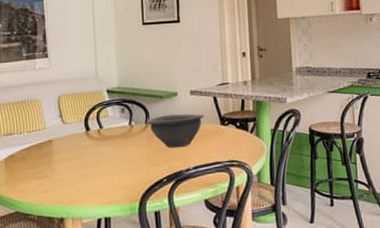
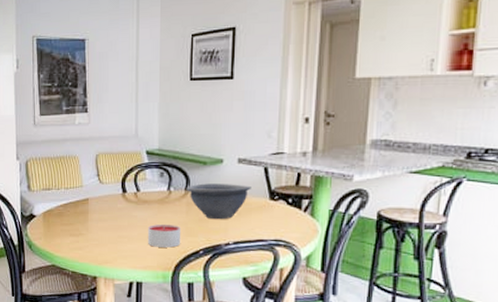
candle: none [112,157,144,181] -> present [147,224,180,248]

